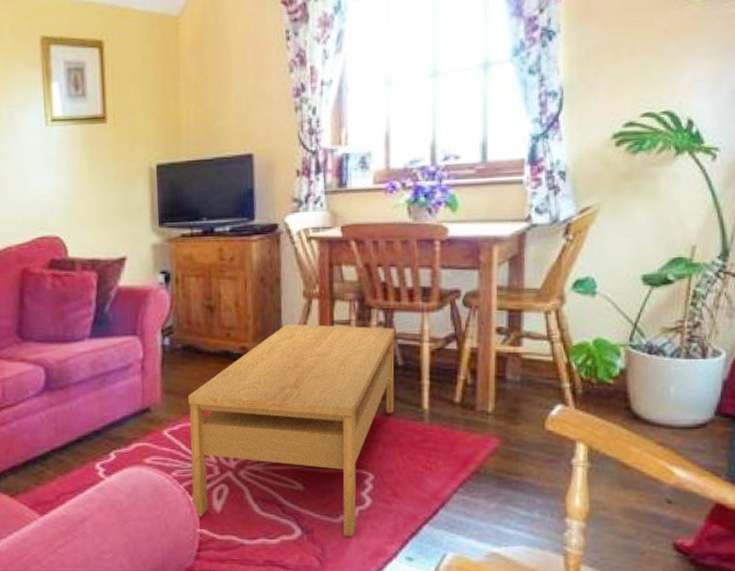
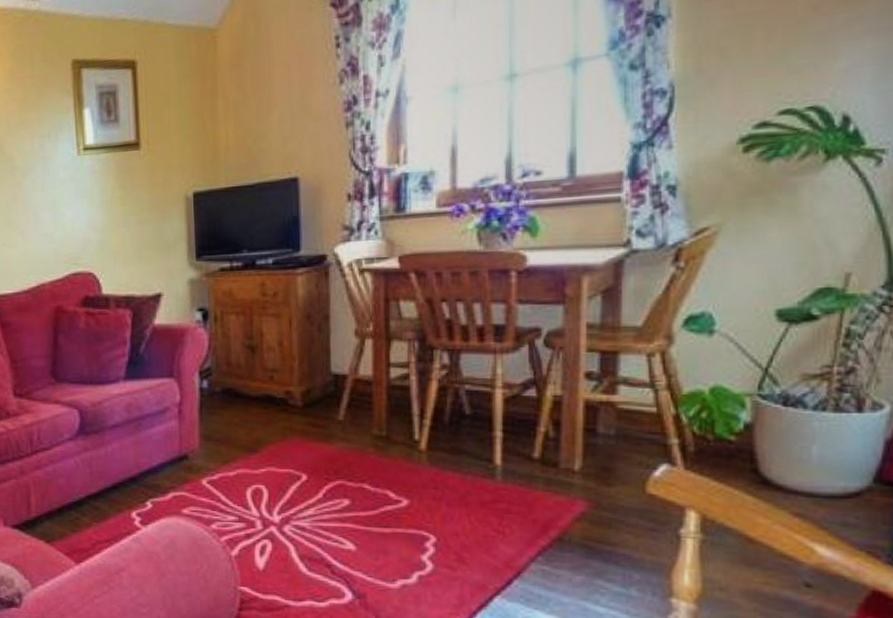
coffee table: present [187,323,395,537] -> none [227,366,462,605]

